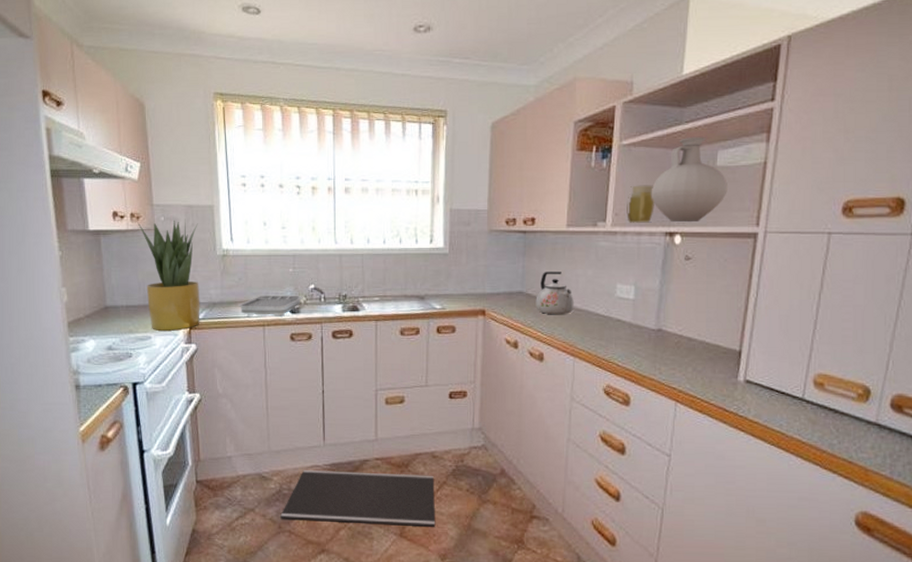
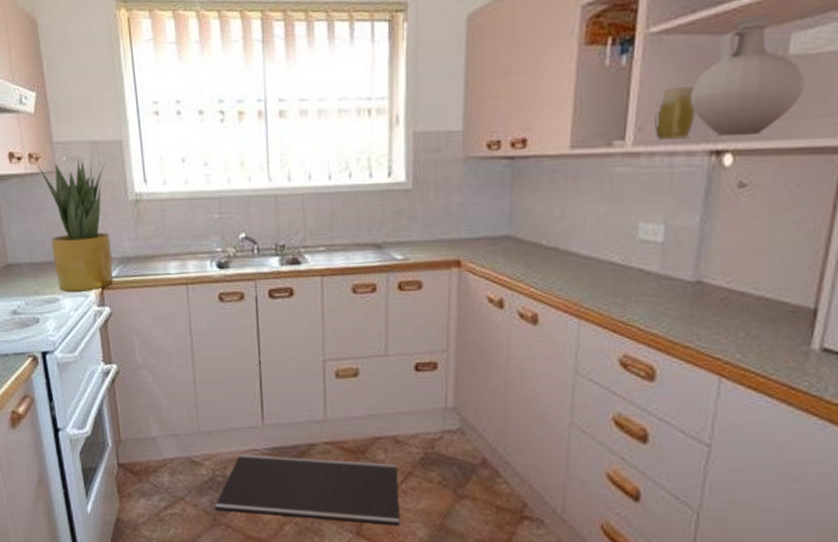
dish rack: present [237,295,303,317] -> none [155,246,232,273]
kettle: present [535,272,575,315] -> none [527,208,581,265]

